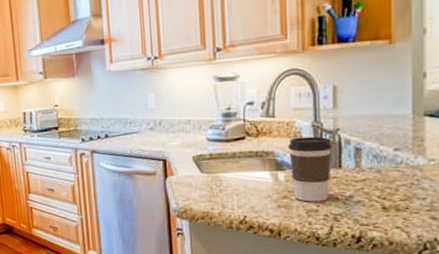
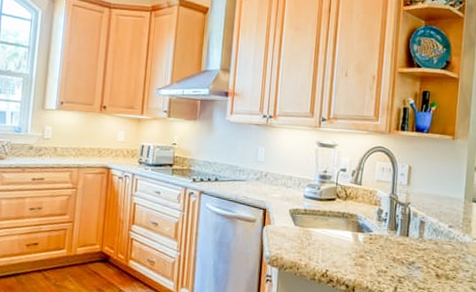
coffee cup: present [289,136,333,202] -> none [369,205,404,264]

